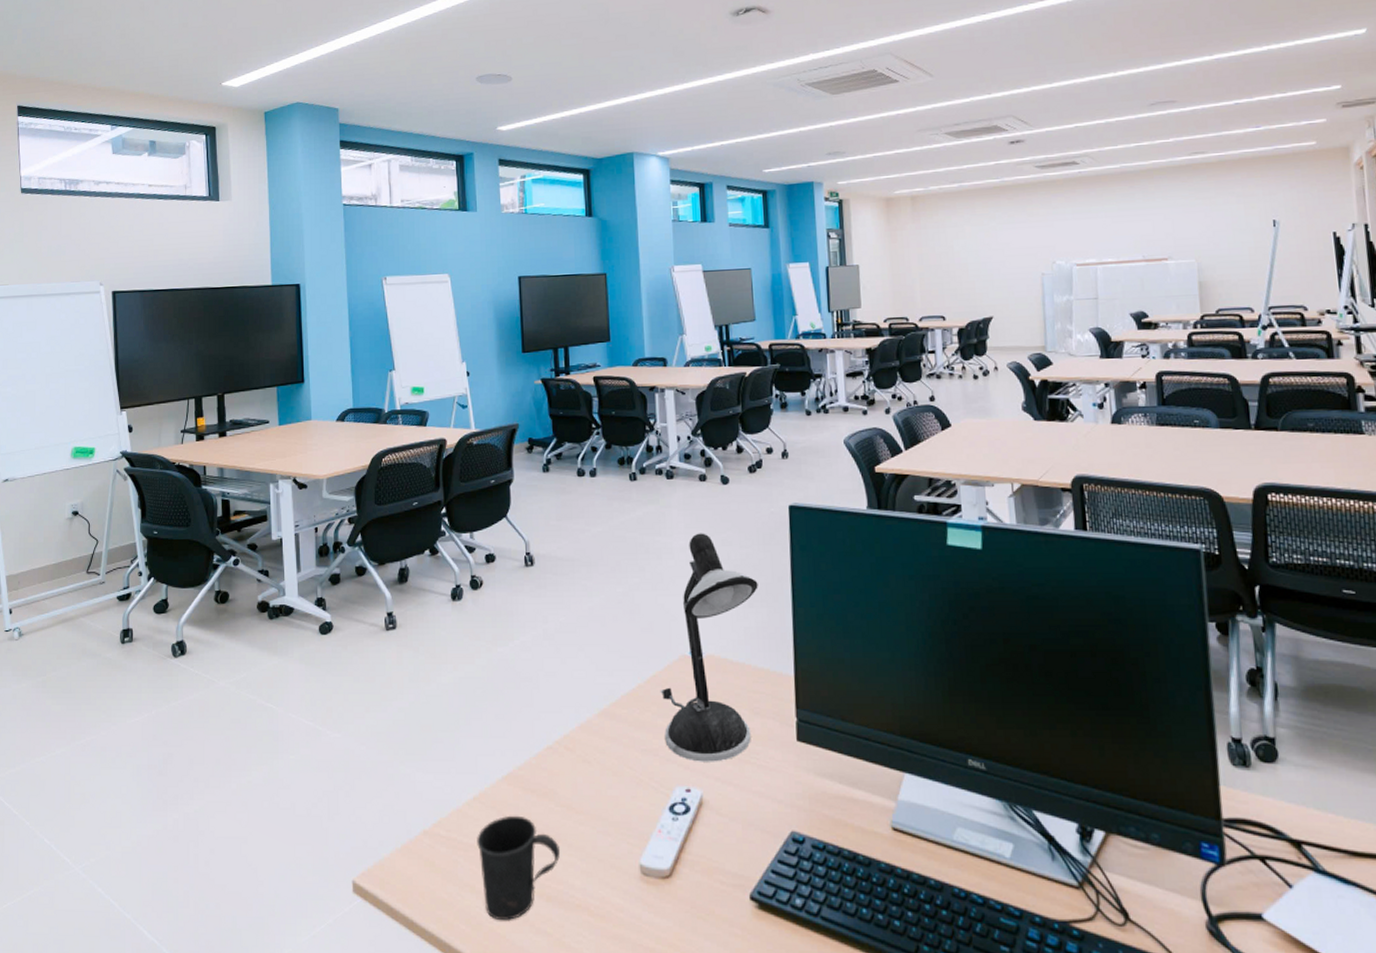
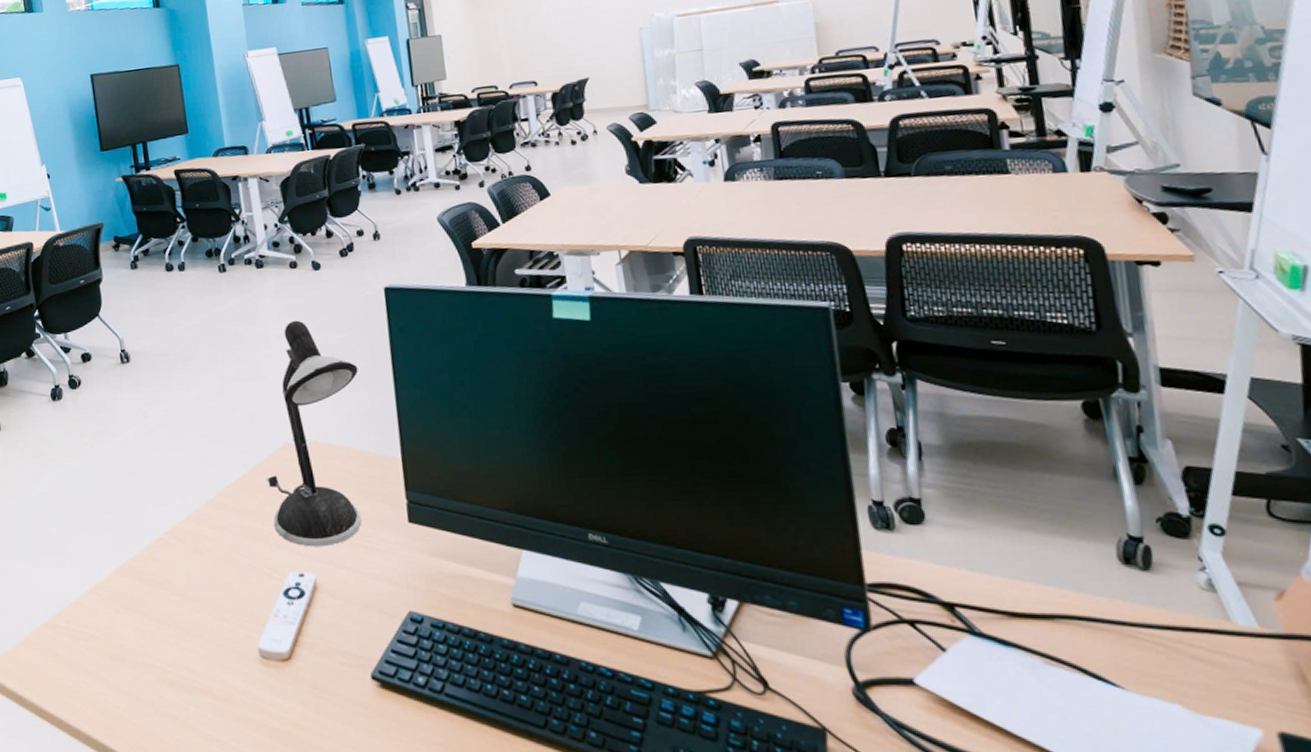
mug: present [477,815,561,922] -> none [96,605,180,706]

